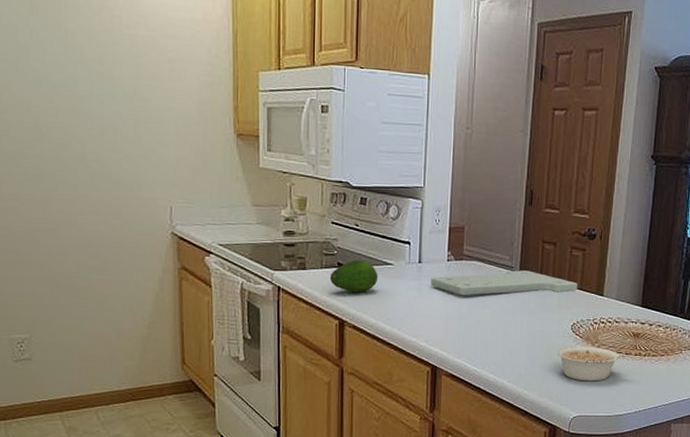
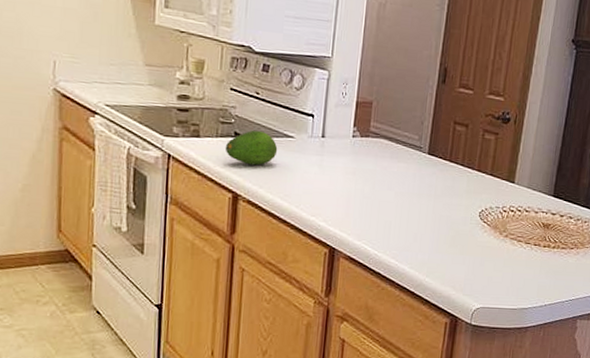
cutting board: present [431,270,578,296] -> none [334,151,489,177]
legume: present [556,346,633,382] -> none [462,233,542,272]

